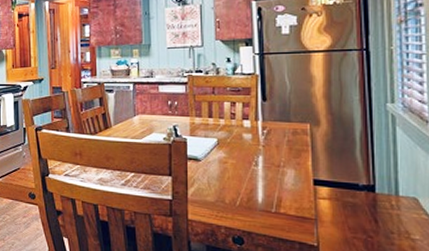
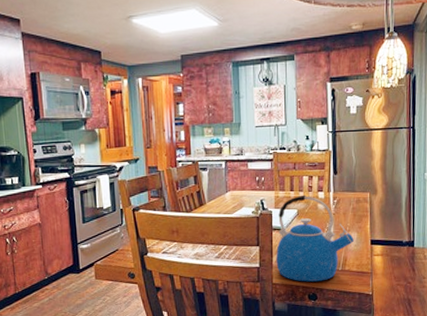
kettle: none [192,122,291,223] -> present [276,194,354,282]

